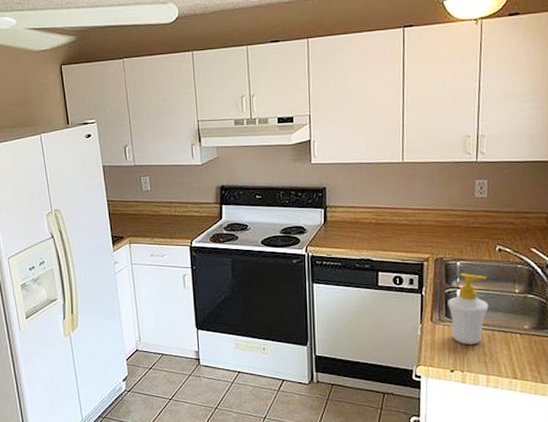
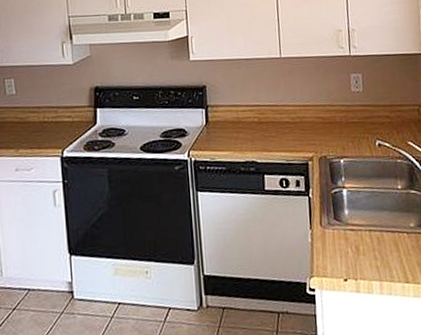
soap bottle: present [447,273,489,344] -> none [335,171,375,249]

